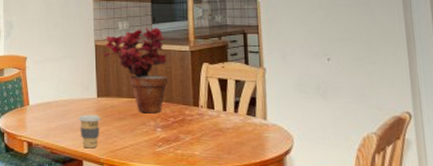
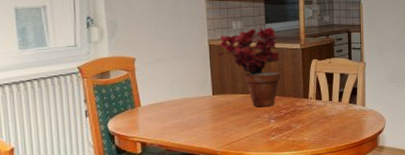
coffee cup: present [78,115,101,149] -> none [194,112,217,143]

